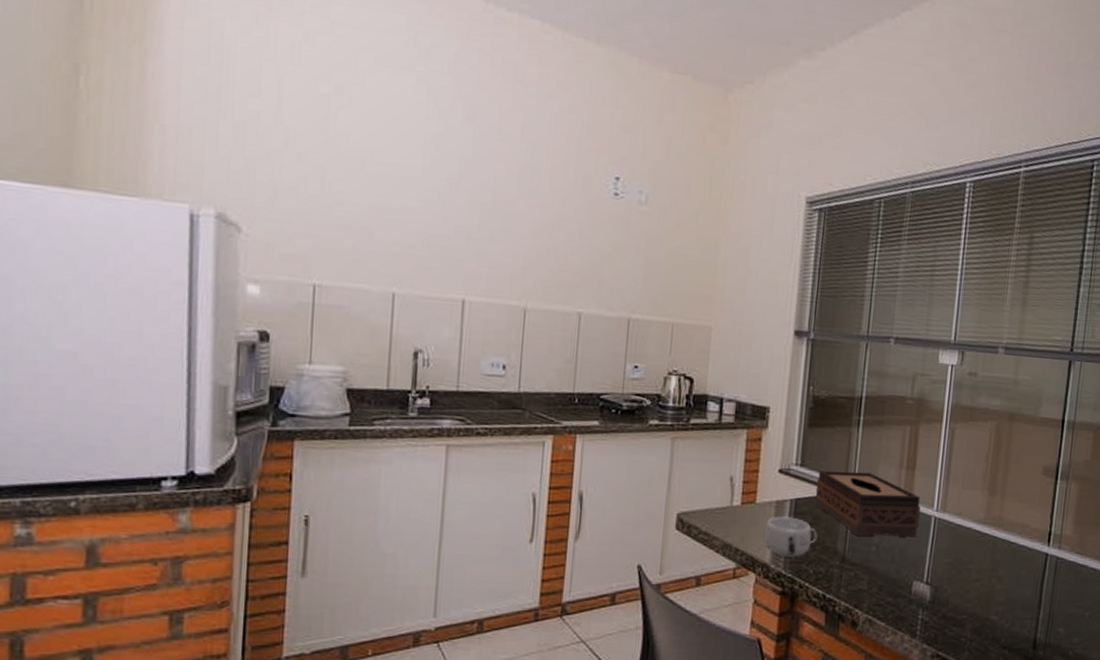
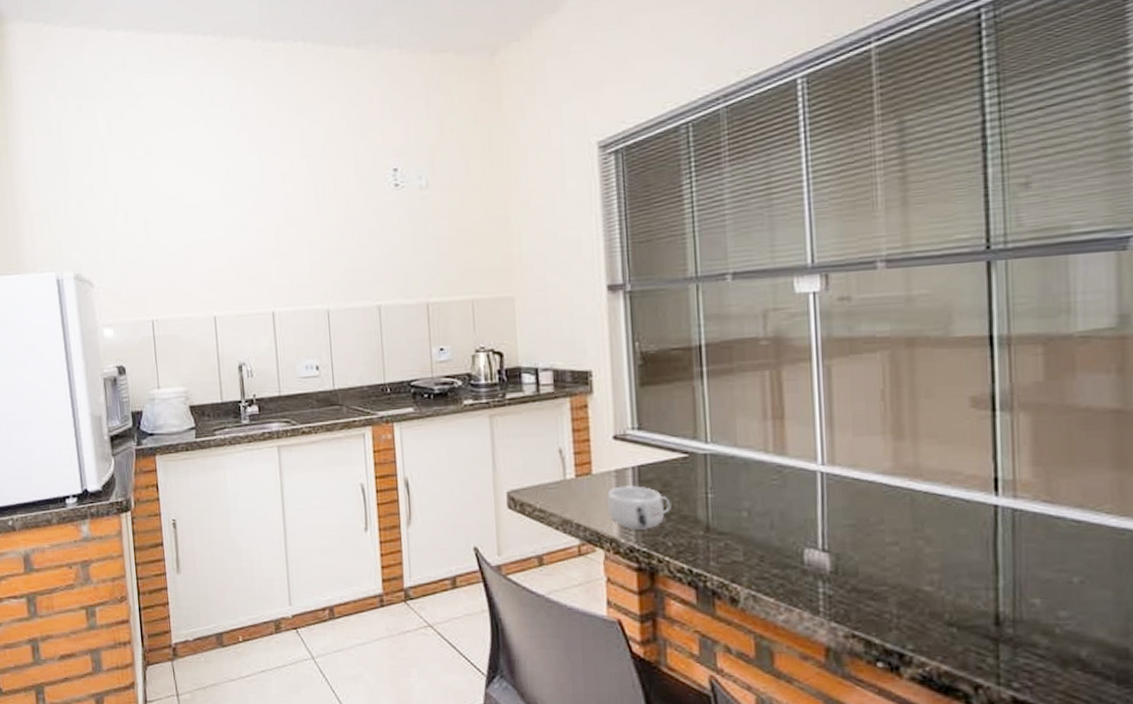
tissue box: present [815,471,921,537] -> none [660,429,800,501]

